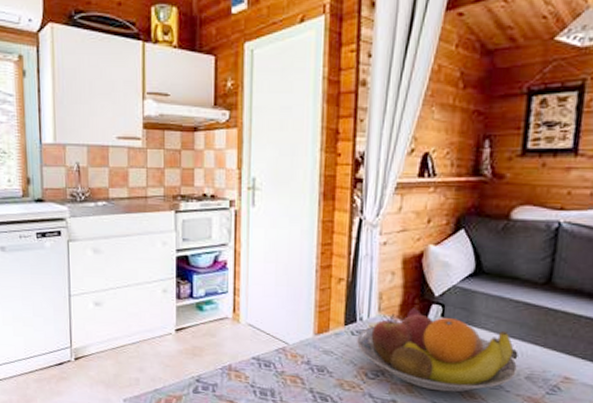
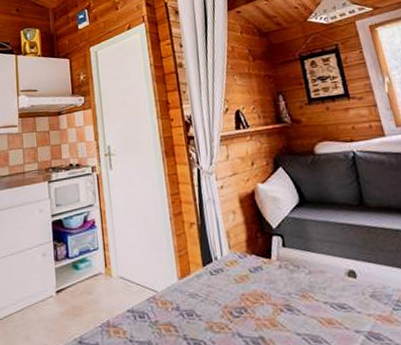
fruit bowl: present [357,308,518,392] -> none [216,241,362,322]

